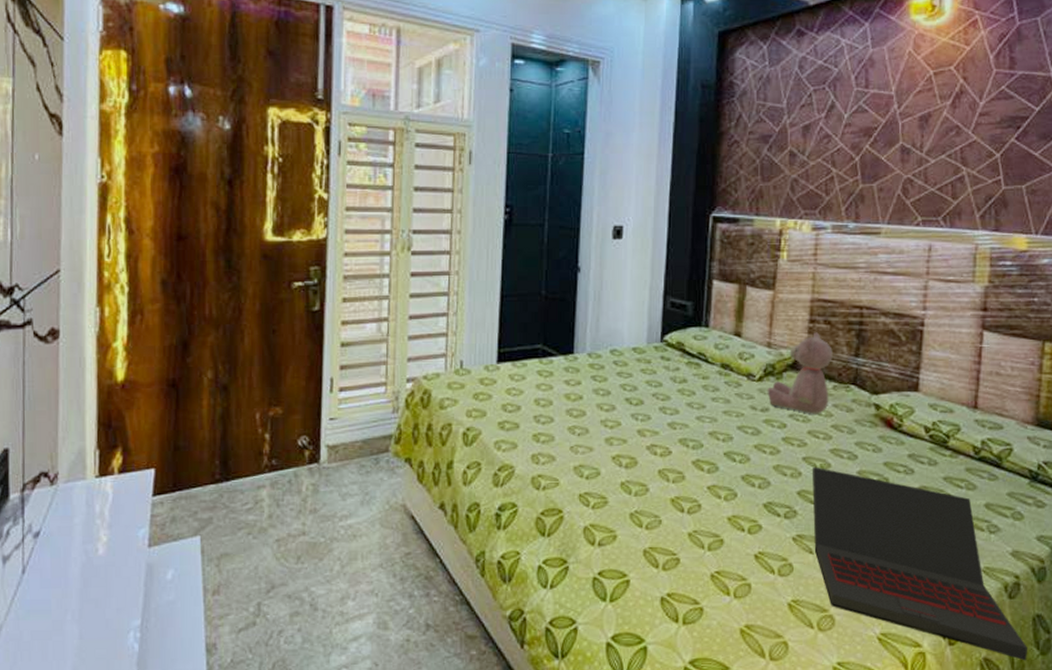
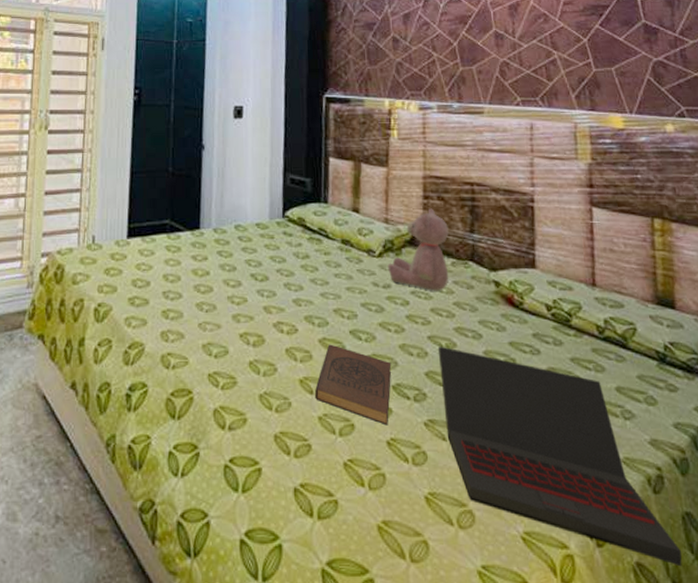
book: none [686,465,764,541] -> present [315,344,392,426]

